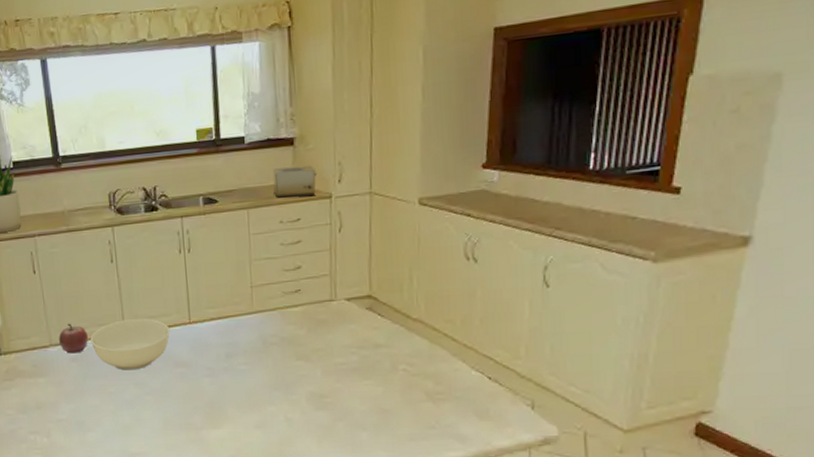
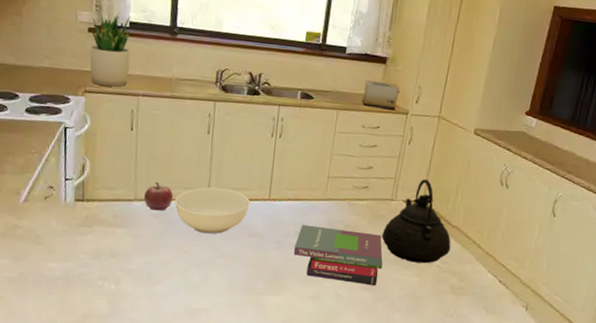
books: none [227,343,335,403] -> present [293,224,383,285]
teakettle: none [327,270,416,370] -> present [381,179,451,264]

